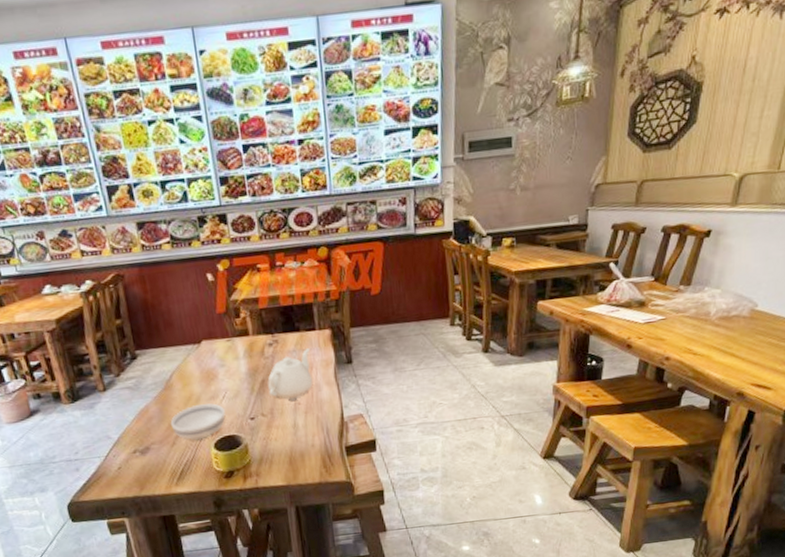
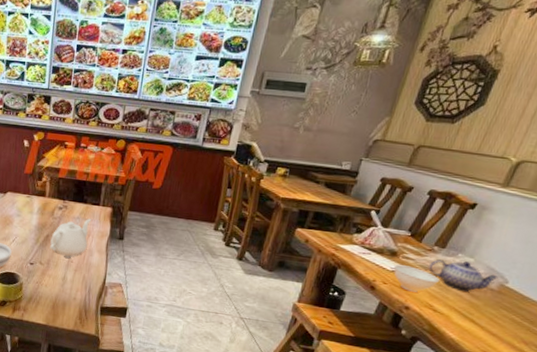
bowl: none [645,313,692,341] -> present [393,264,439,293]
teapot: none [680,294,748,326] -> present [429,259,499,292]

